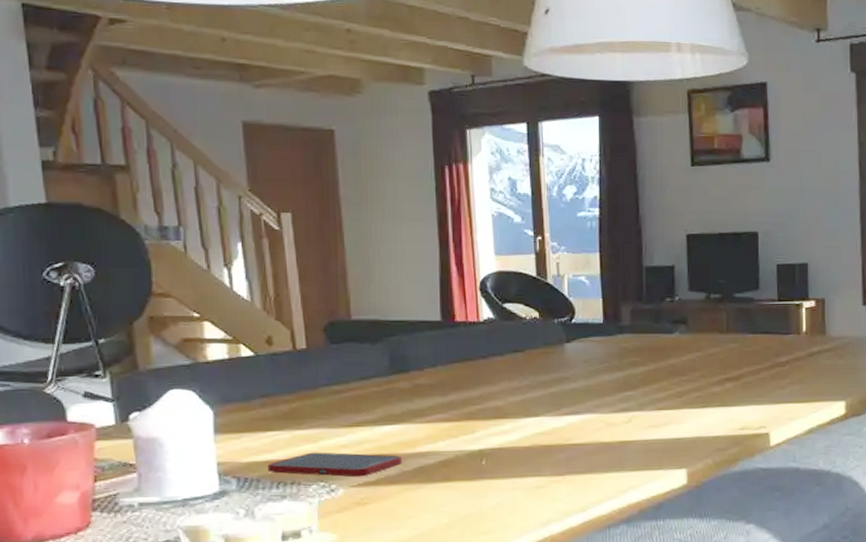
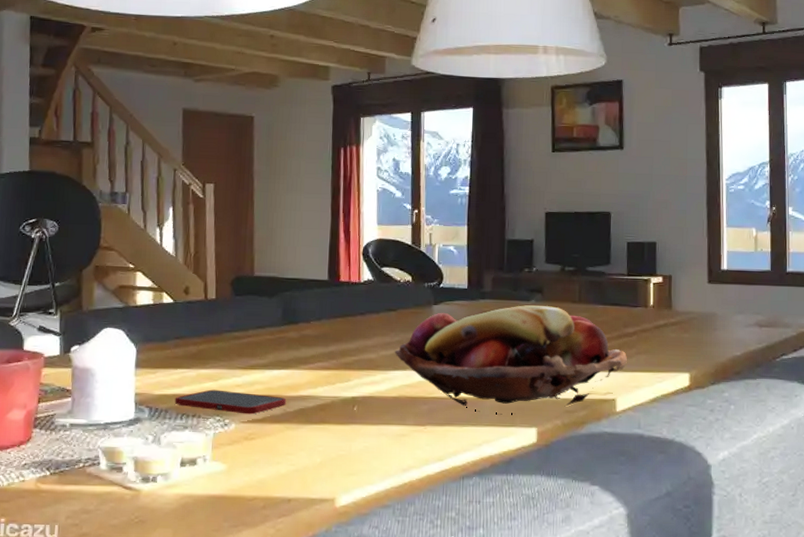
fruit basket: none [524,338,780,458] -> present [394,305,627,415]

